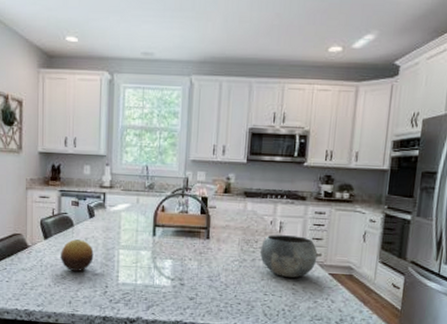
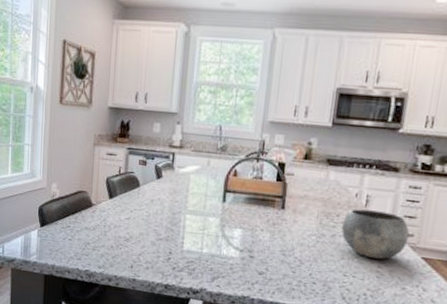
fruit: present [61,239,94,272] -> none [125,200,159,235]

